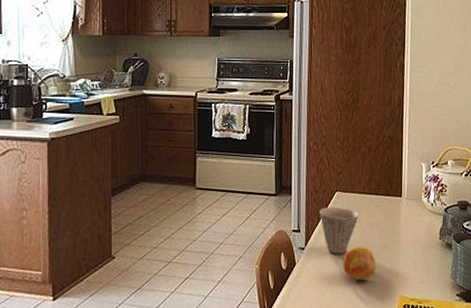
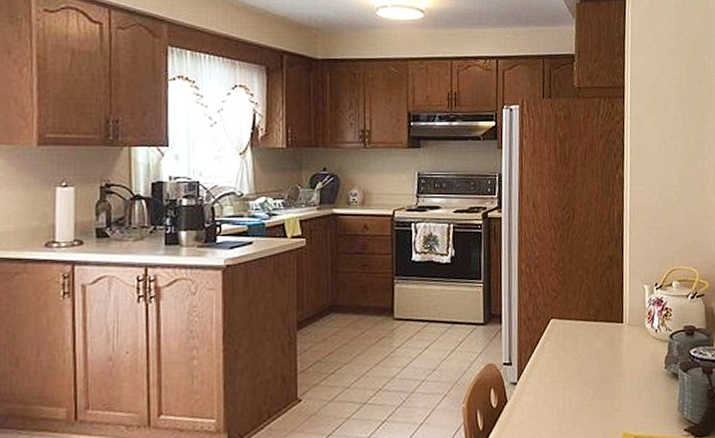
cup: present [319,207,359,254] -> none [533,336,576,389]
fruit: present [343,245,376,281] -> none [560,378,596,418]

